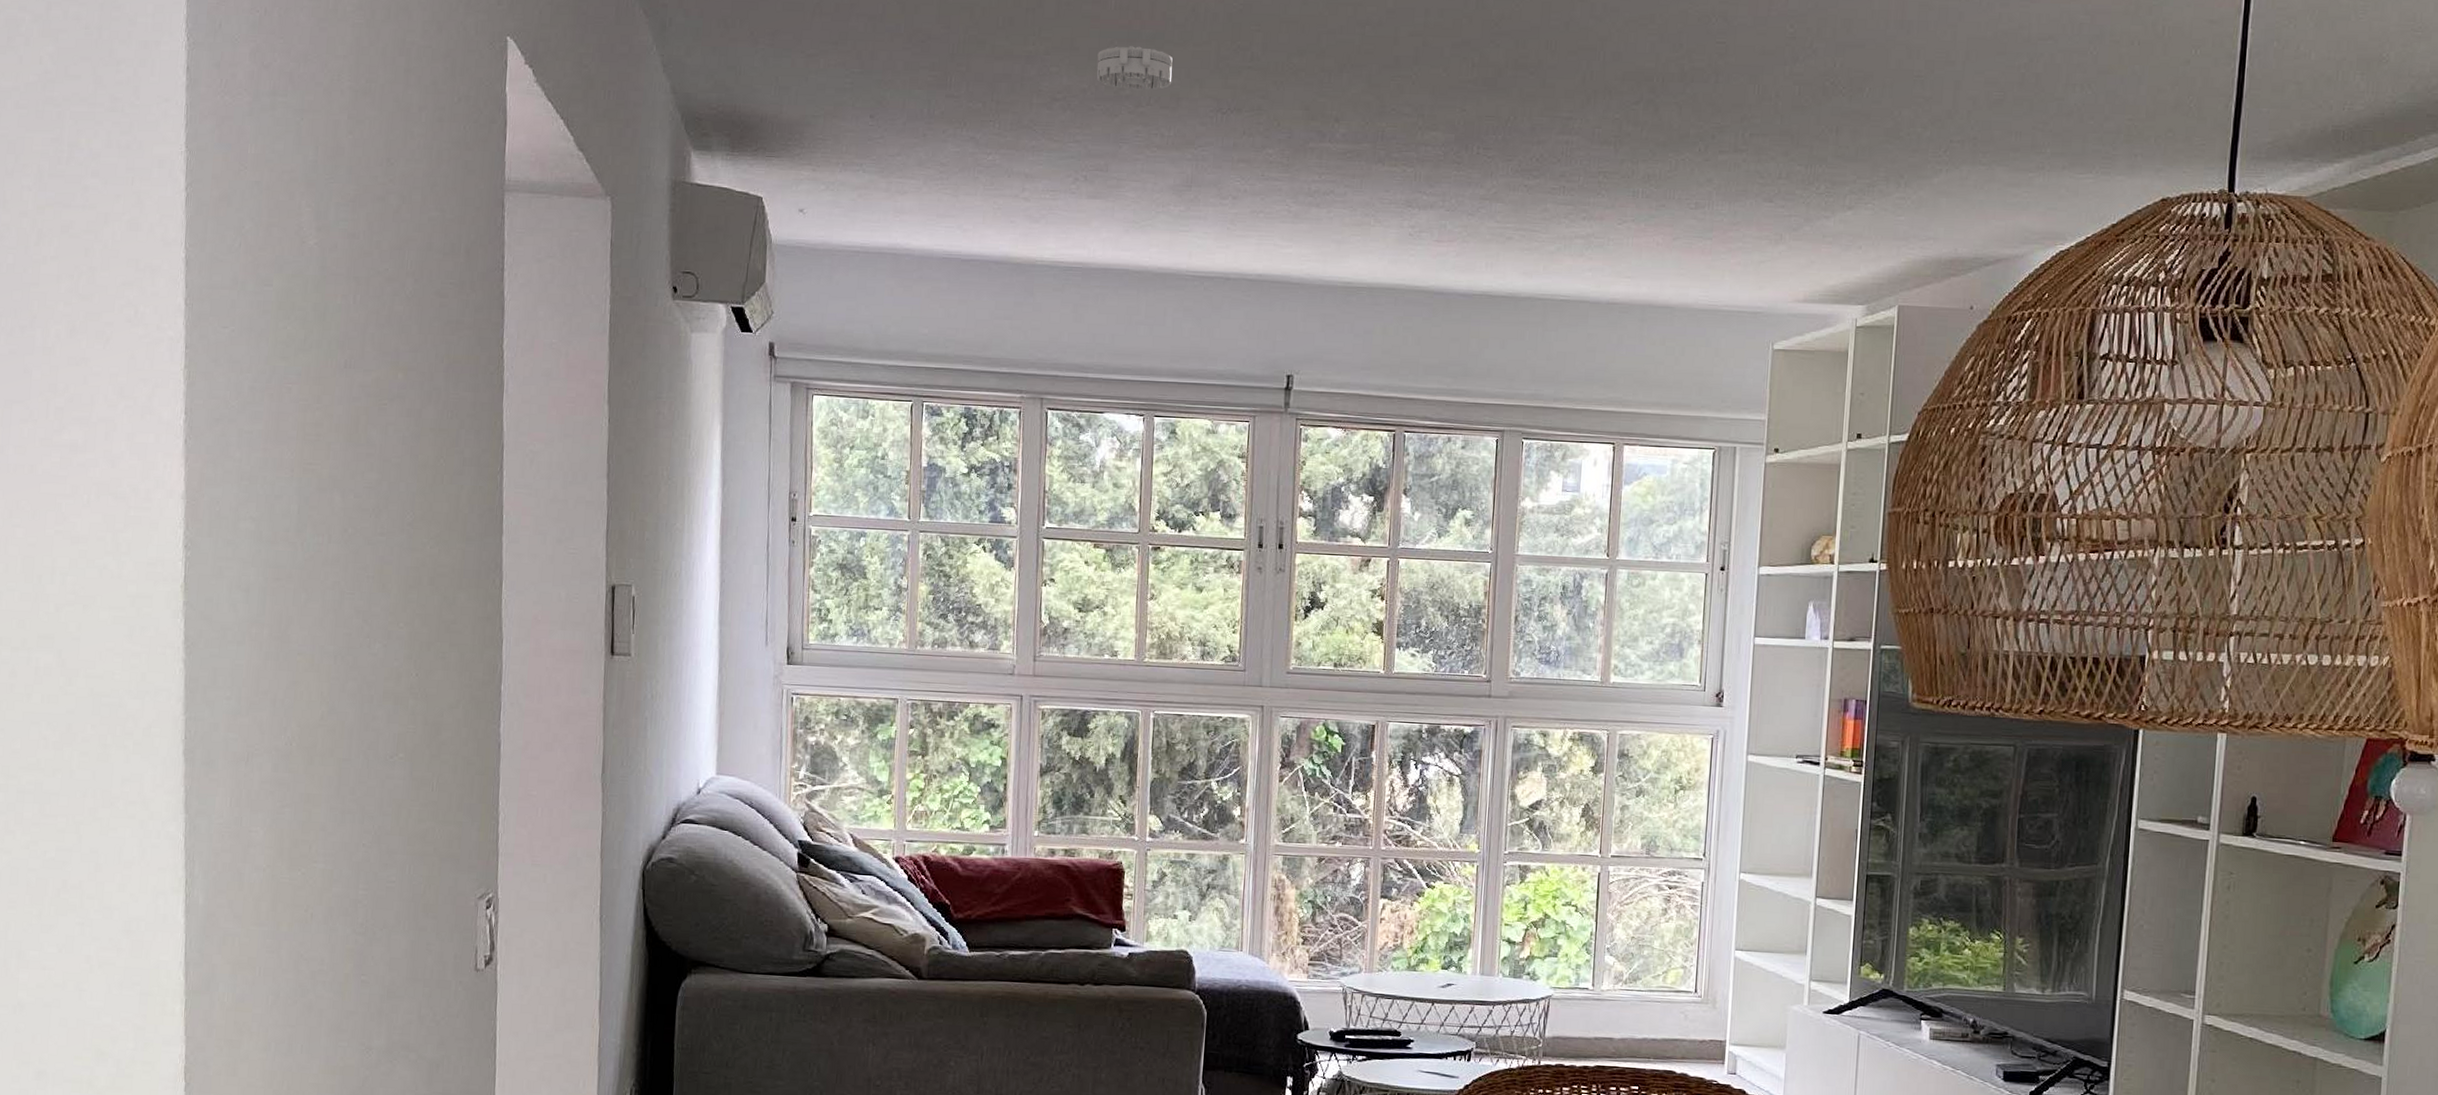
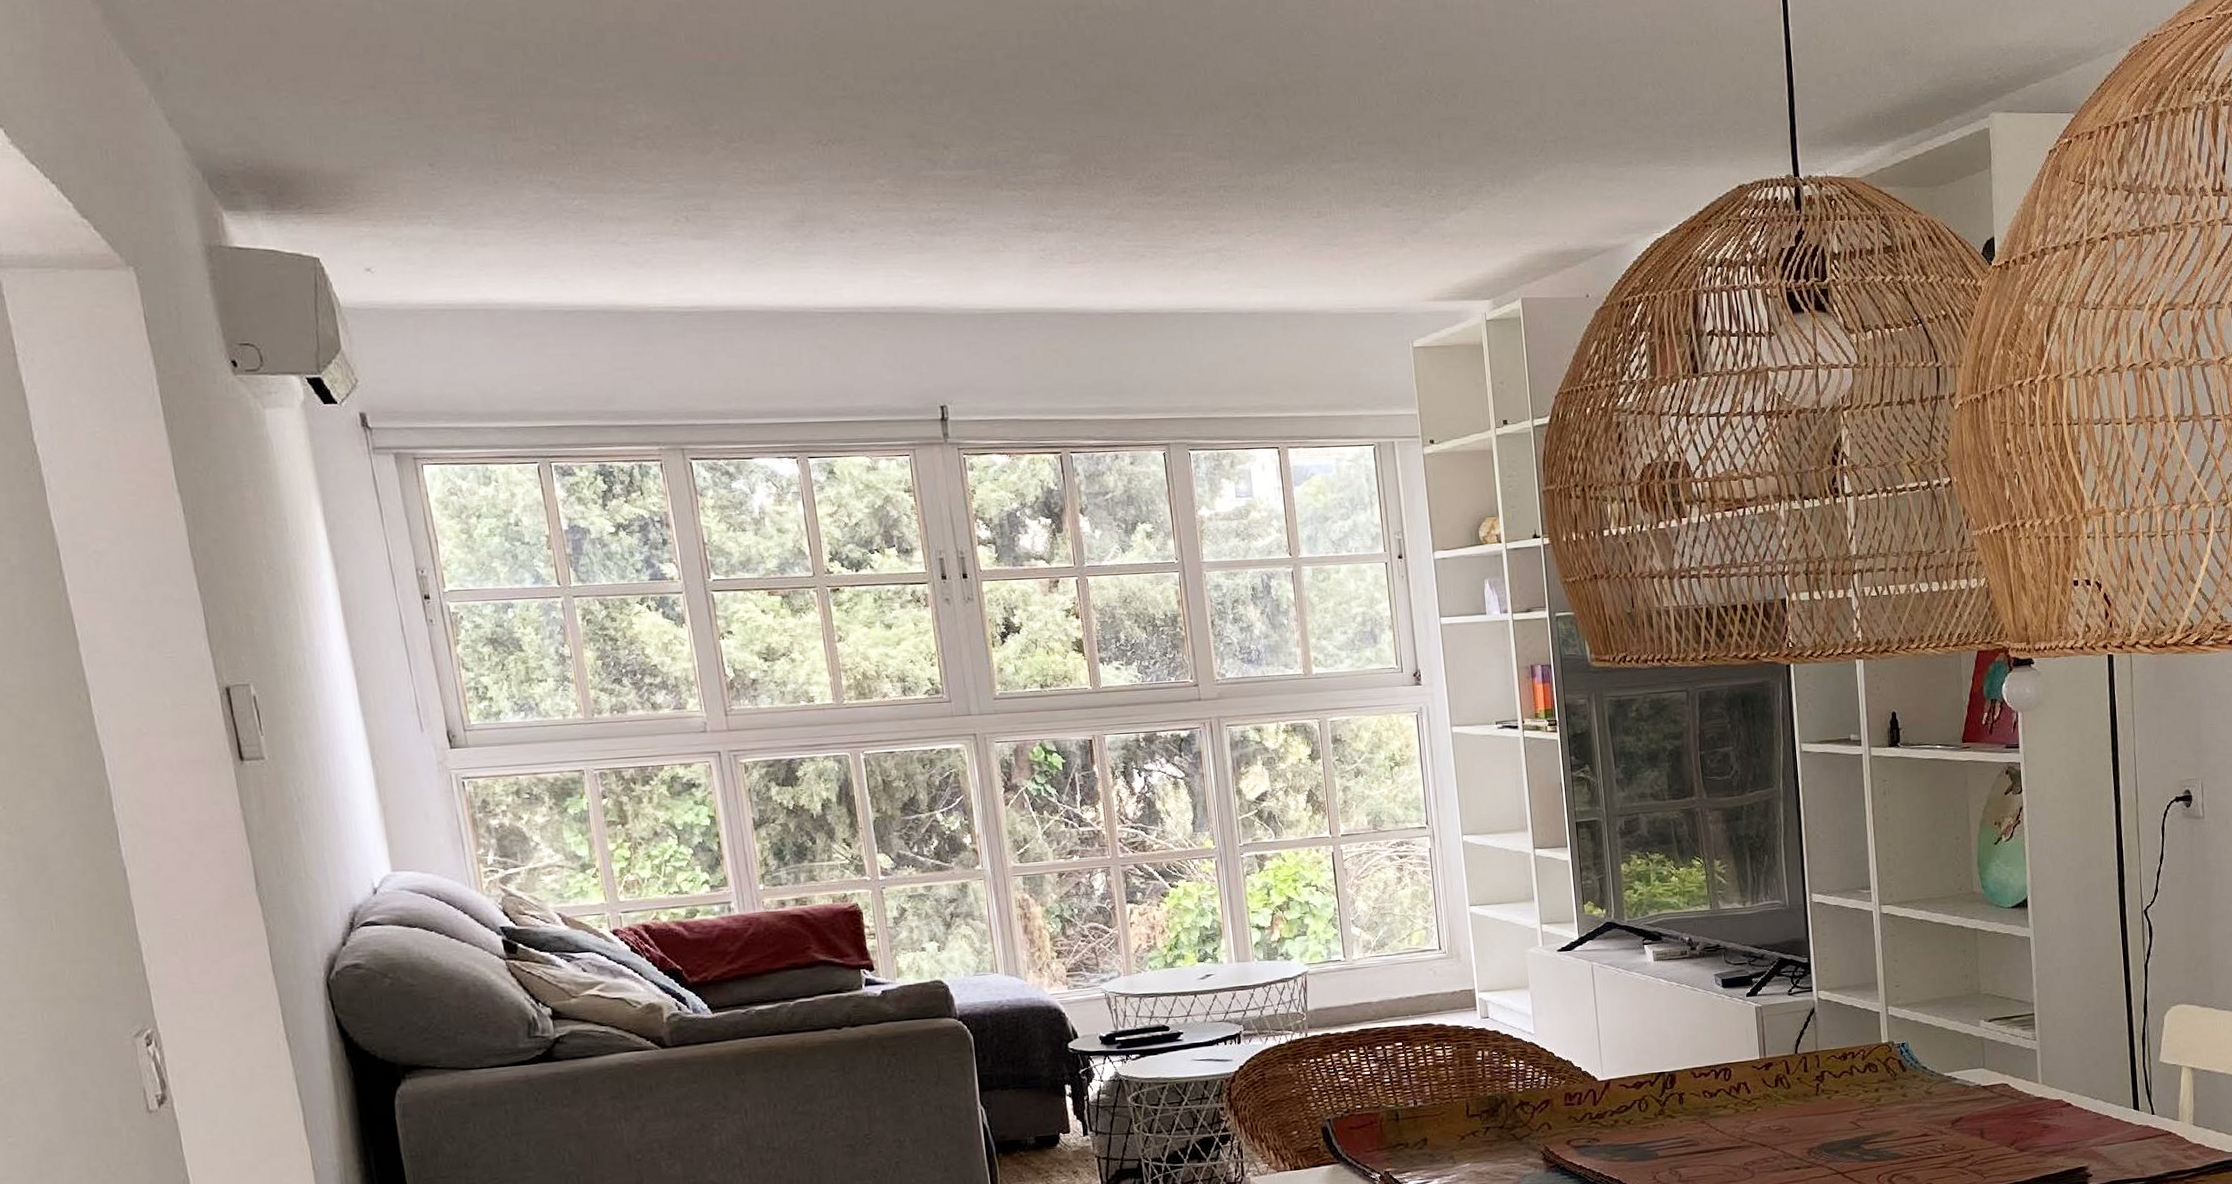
smoke detector: present [1096,46,1173,90] -> none [675,79,763,125]

